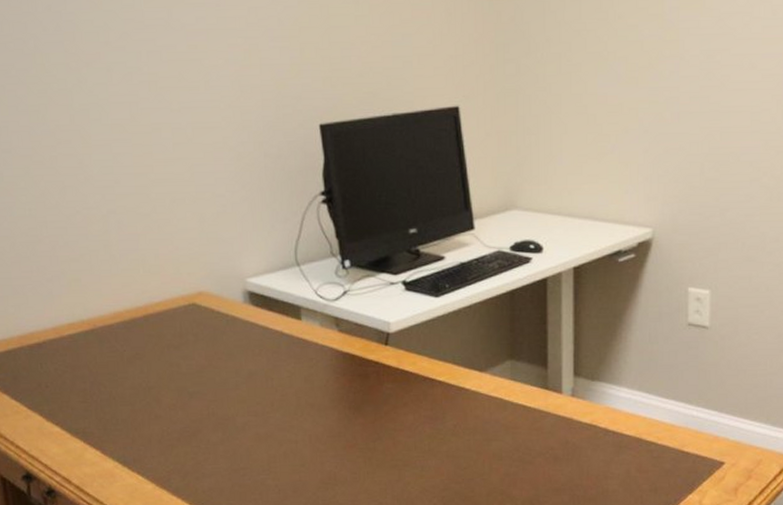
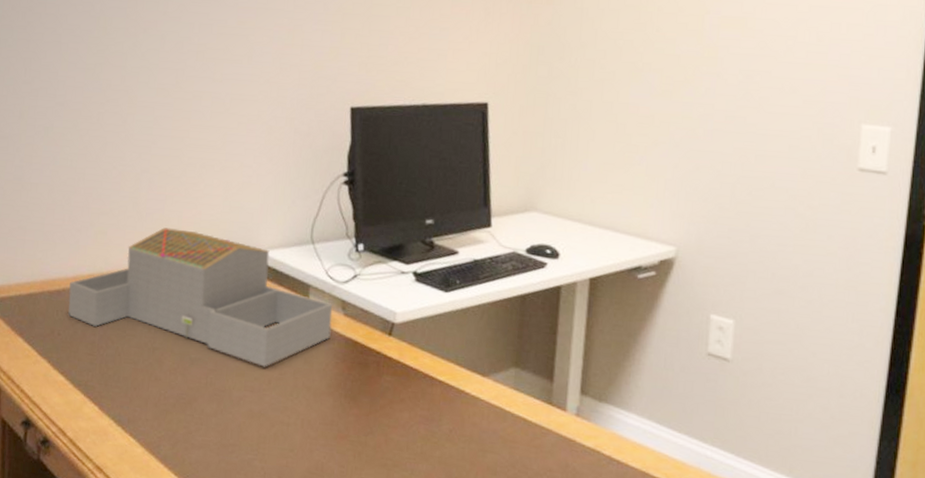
architectural model: none [49,267,328,391] -> present [68,227,333,367]

